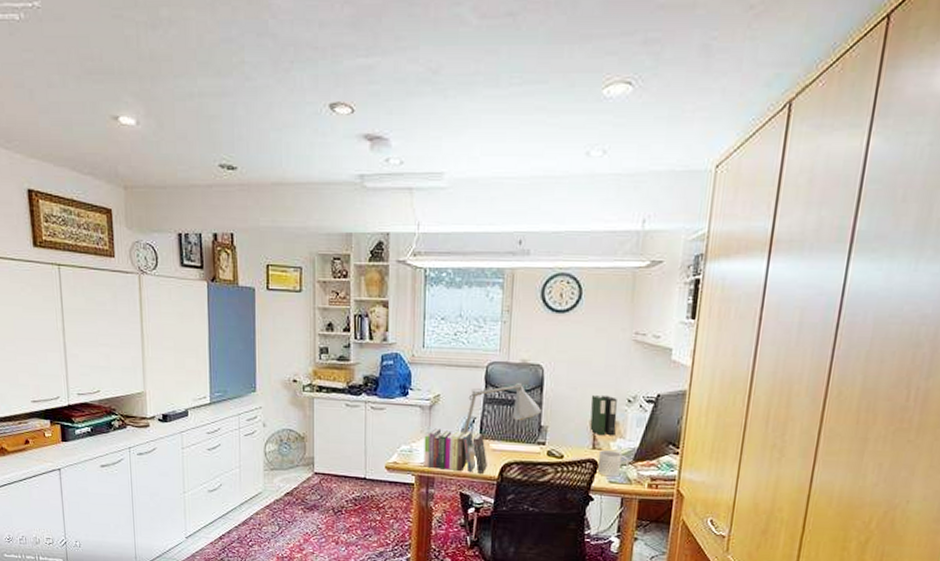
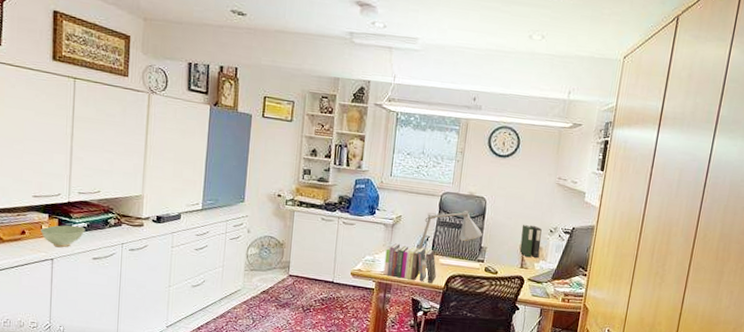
bowl: none [44,430,89,456] -> present [41,225,85,248]
mug: present [597,450,630,477] -> none [523,269,549,292]

